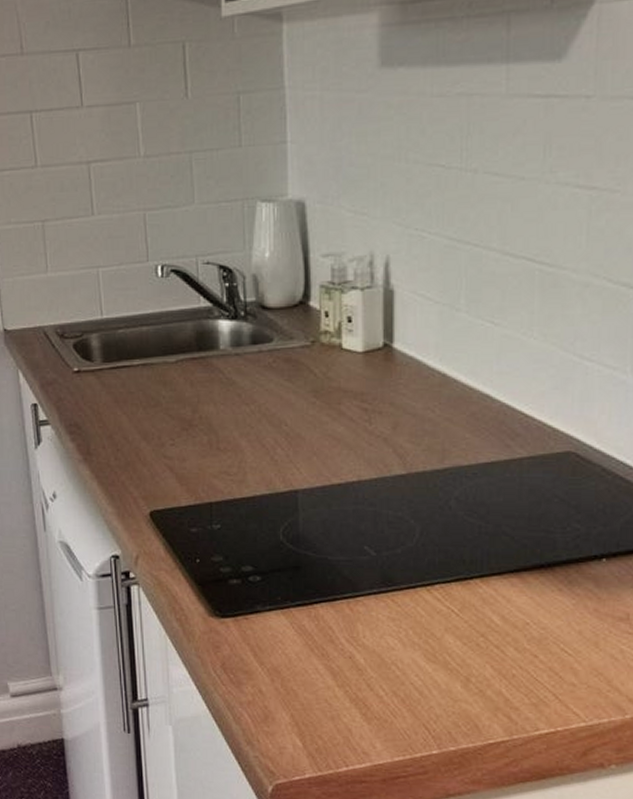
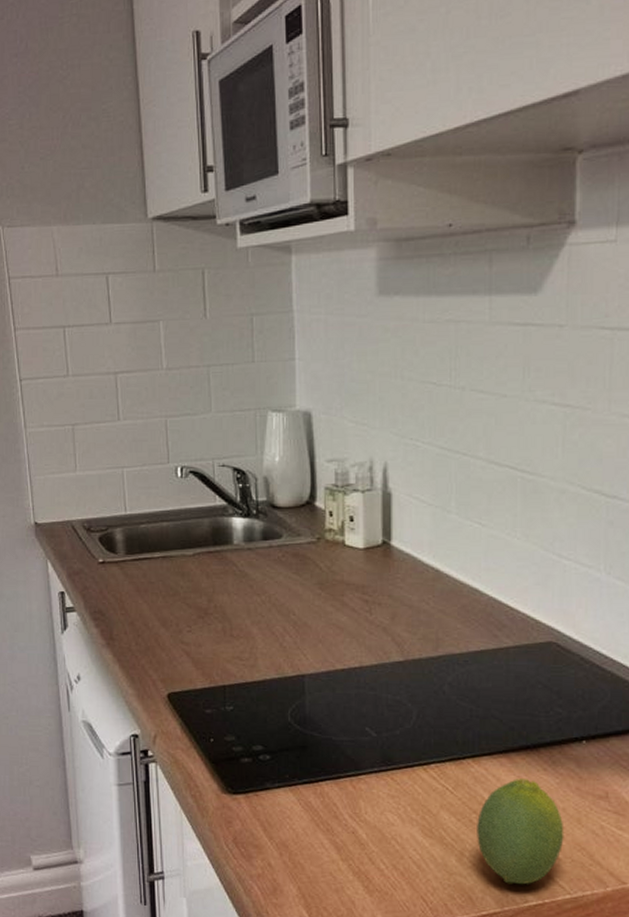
fruit: none [484,600,580,712] -> present [477,779,564,885]

